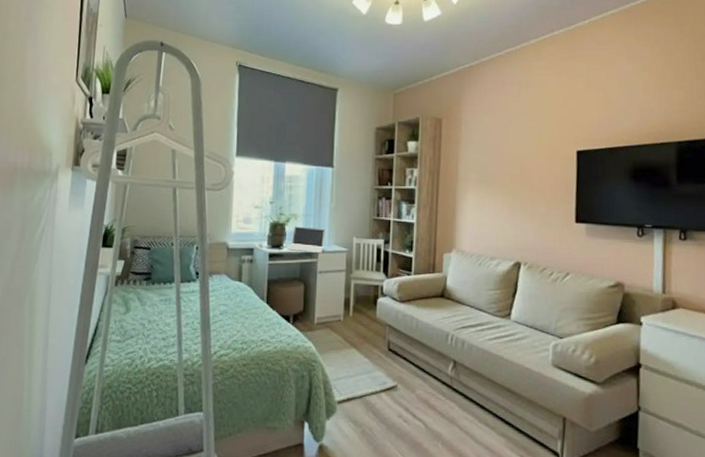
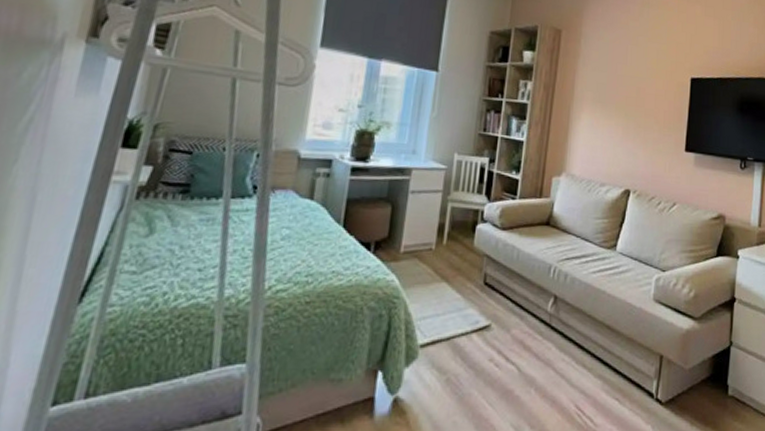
laptop: present [288,226,325,253] -> none [376,136,423,169]

